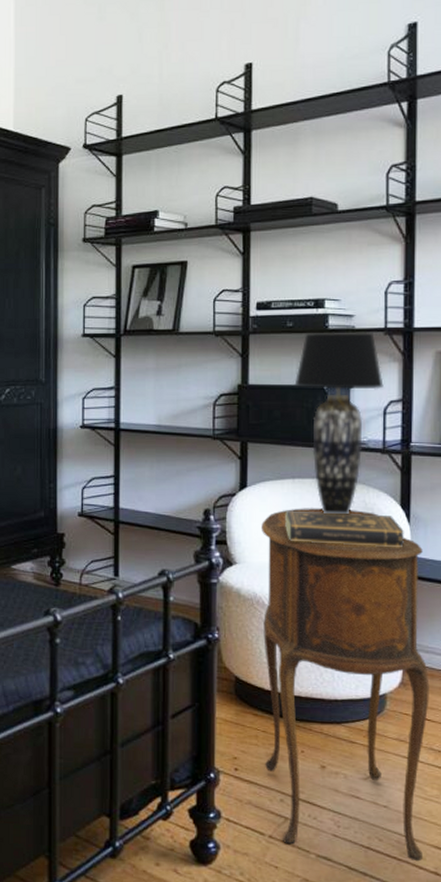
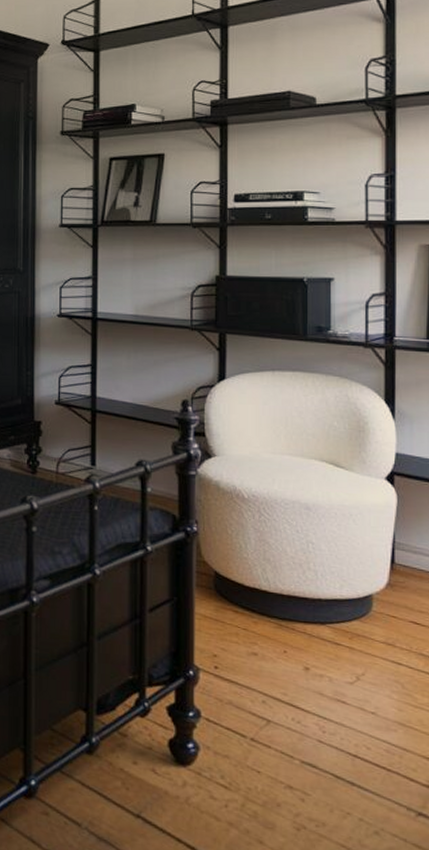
side table: present [261,508,430,862] -> none [241,401,418,773]
book: present [285,510,404,548] -> none [265,403,389,445]
table lamp: present [294,332,384,515] -> none [273,224,365,409]

